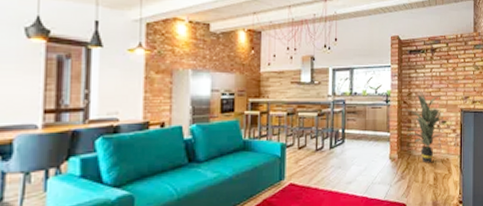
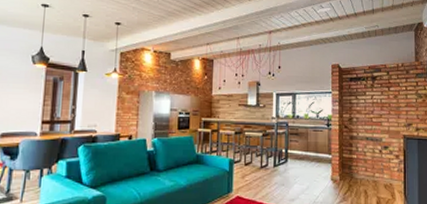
indoor plant: present [402,91,446,164] -> none [343,116,388,187]

